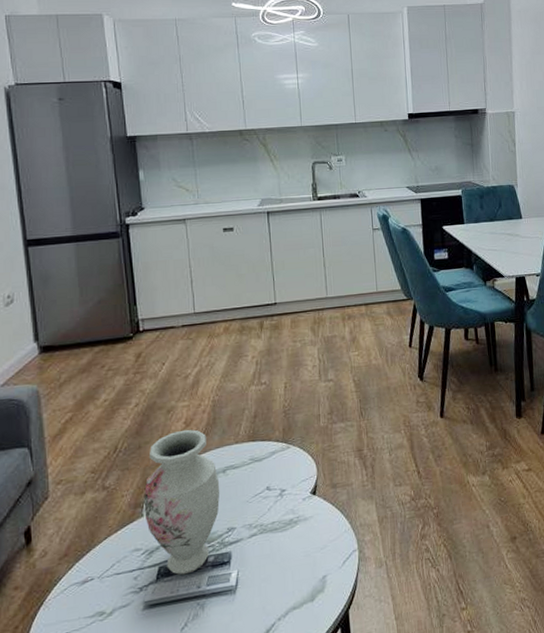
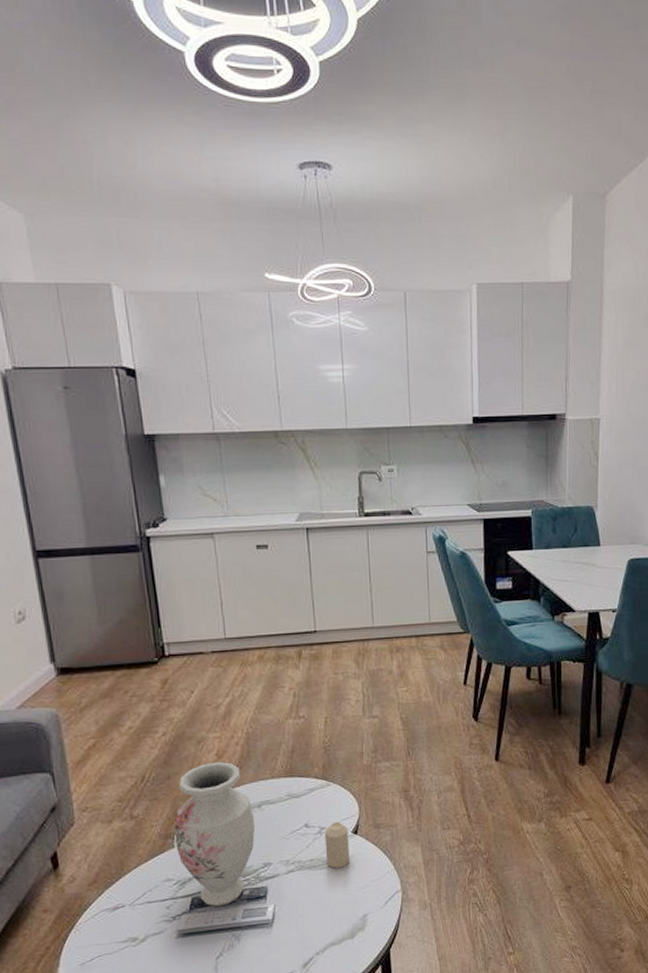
candle: none [285,482,309,530] -> present [324,821,350,868]

